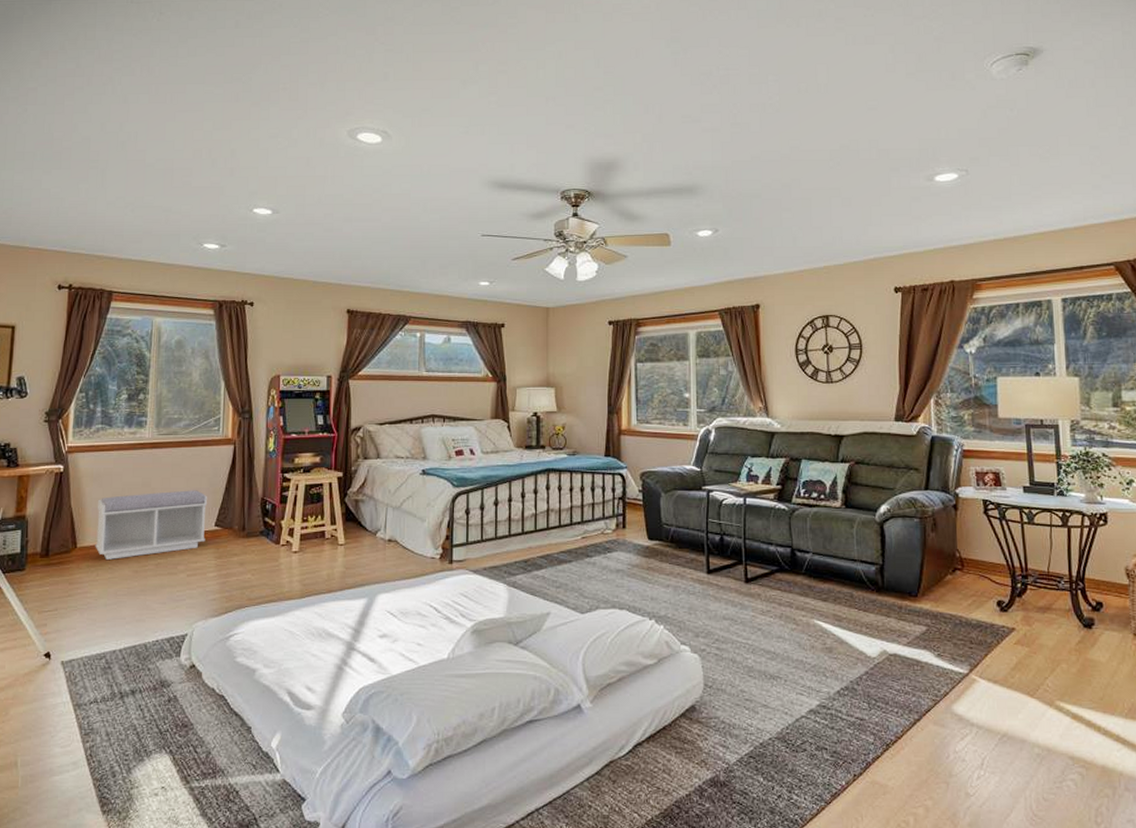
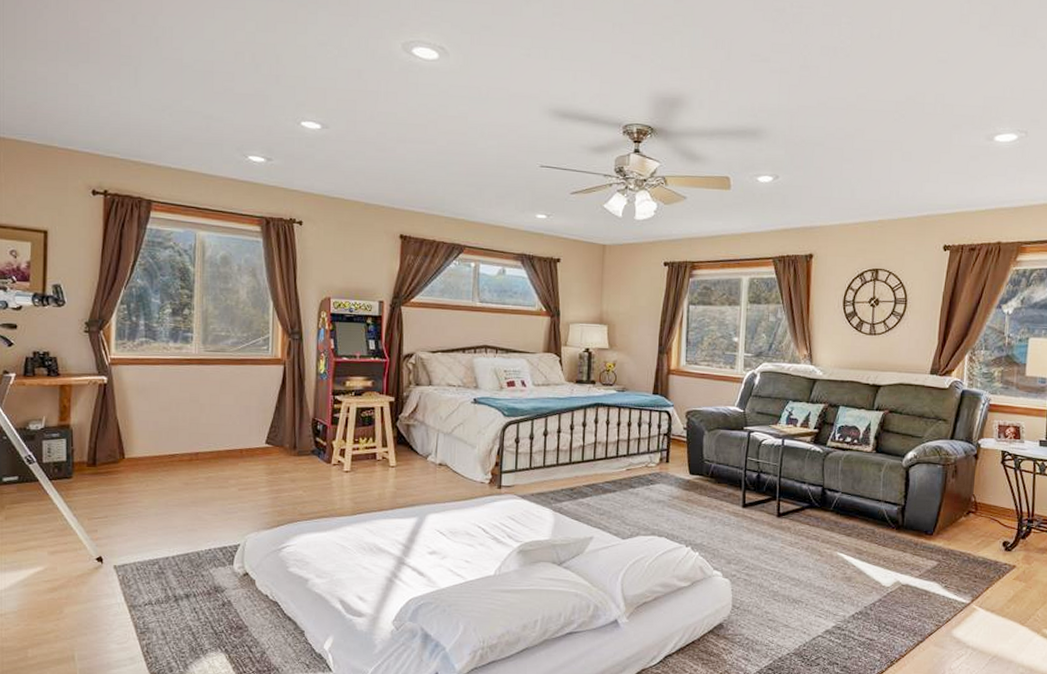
bench: present [95,490,208,560] -> none [143,407,258,471]

